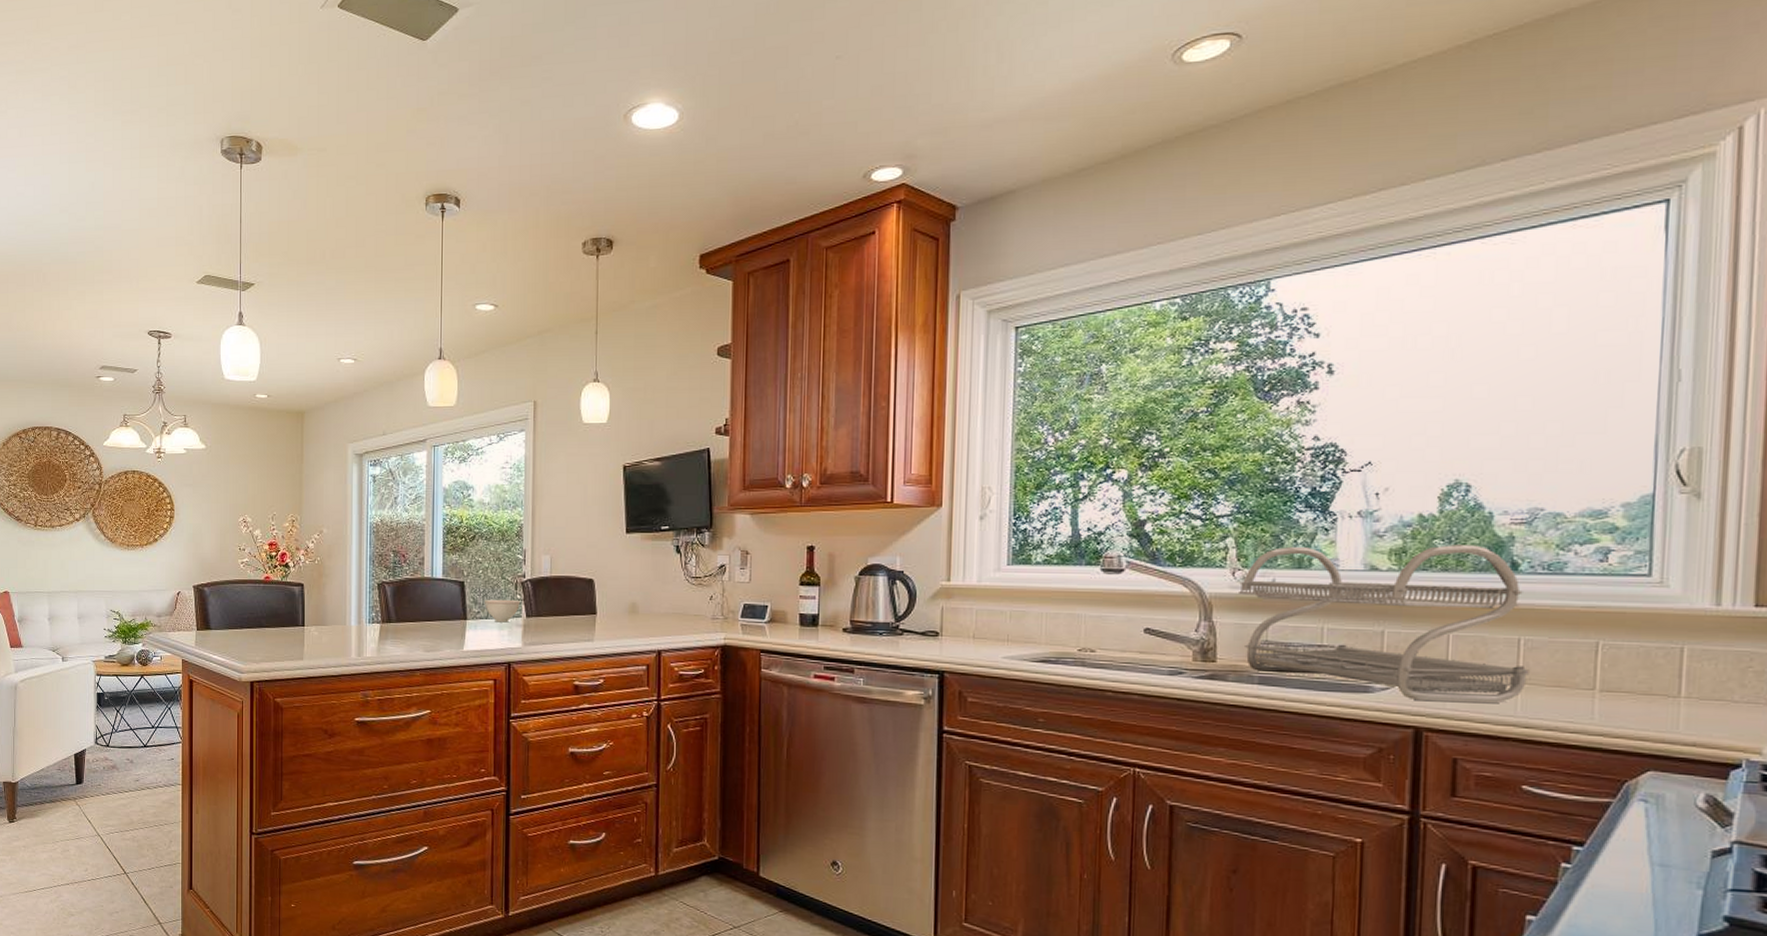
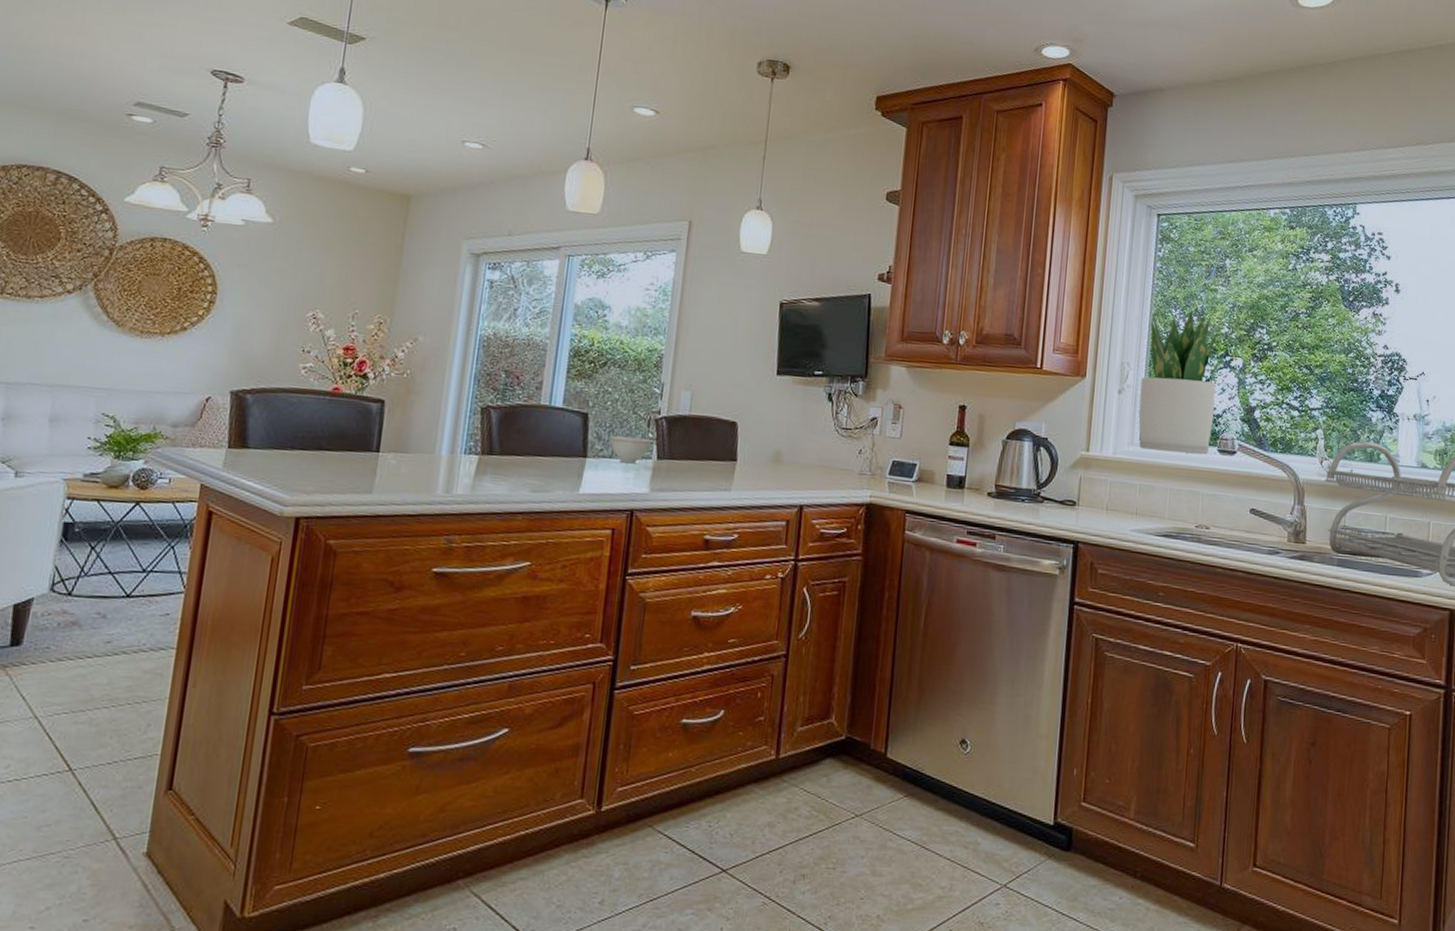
planter: none [1004,425,1095,576] -> present [1138,311,1217,455]

